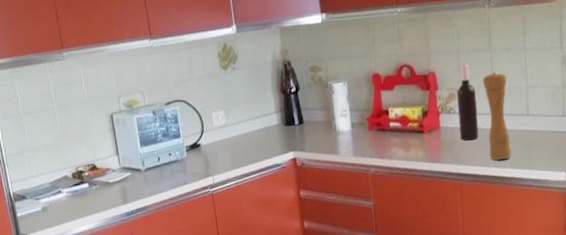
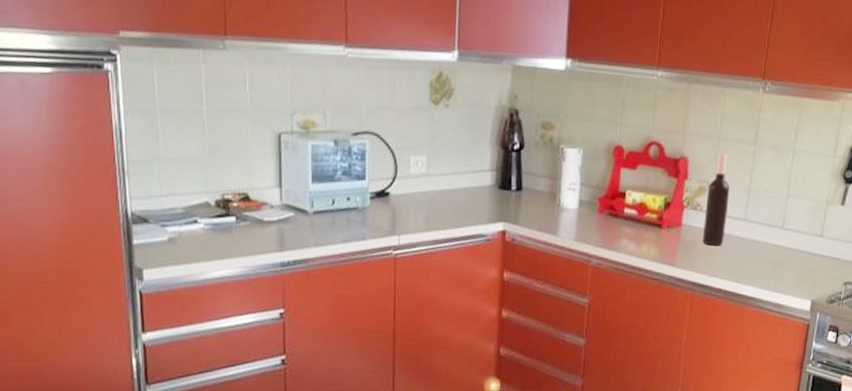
pepper mill: present [483,72,512,160] -> none [731,171,768,275]

